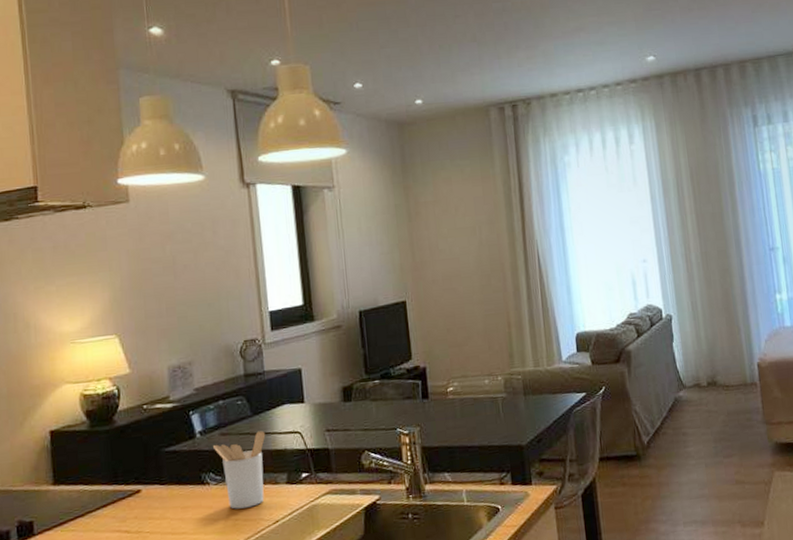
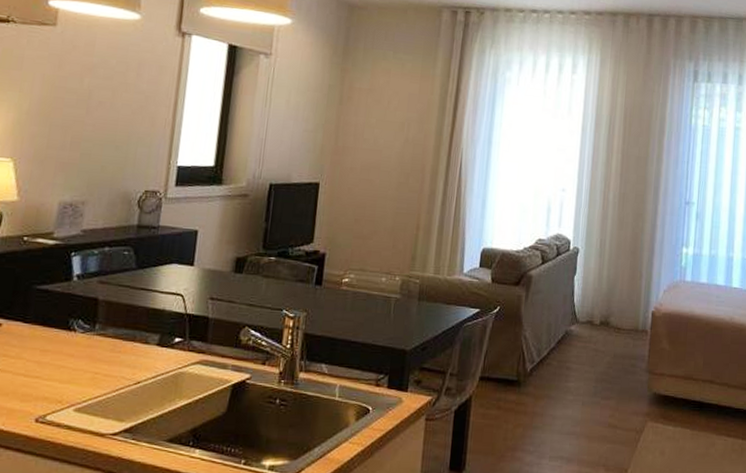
utensil holder: present [212,431,266,509] -> none [87,286,147,363]

